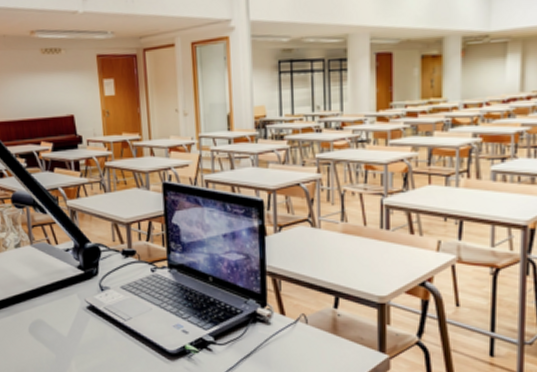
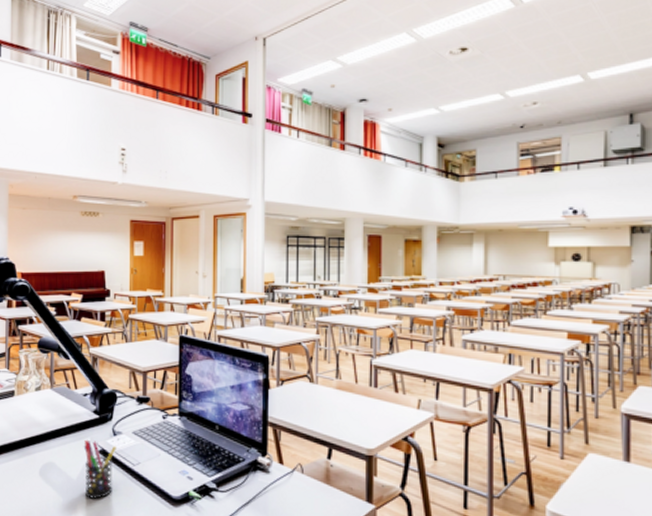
pen holder: none [70,296,105,355] -> present [83,439,116,499]

